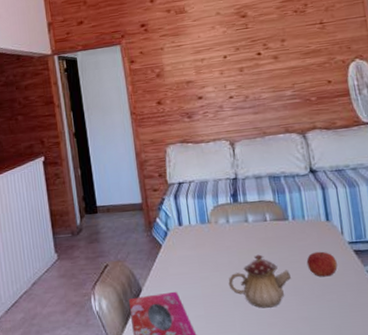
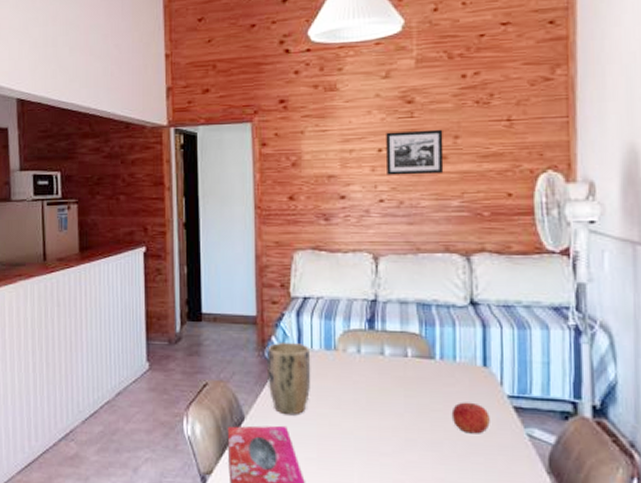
plant pot: none [154,221,193,282] -> present [267,341,311,415]
picture frame: none [228,35,277,76] -> present [386,129,444,175]
teapot: present [228,254,292,308] -> none [350,395,430,461]

